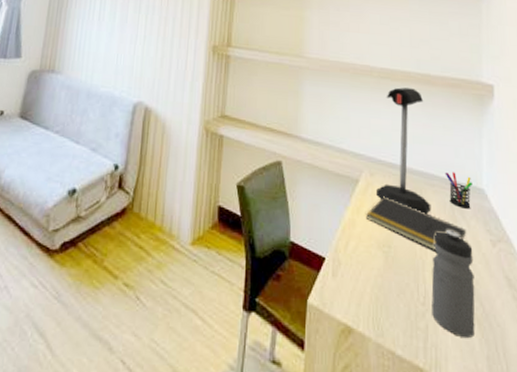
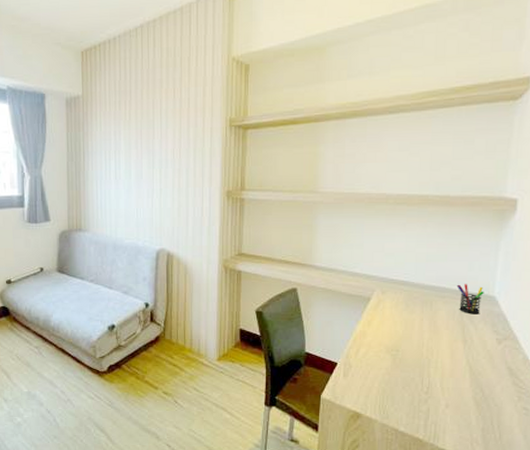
notepad: present [366,196,467,252] -> none [376,310,474,352]
desk lamp: present [375,87,431,214] -> none [386,211,441,322]
water bottle: present [431,229,475,339] -> none [434,333,478,417]

